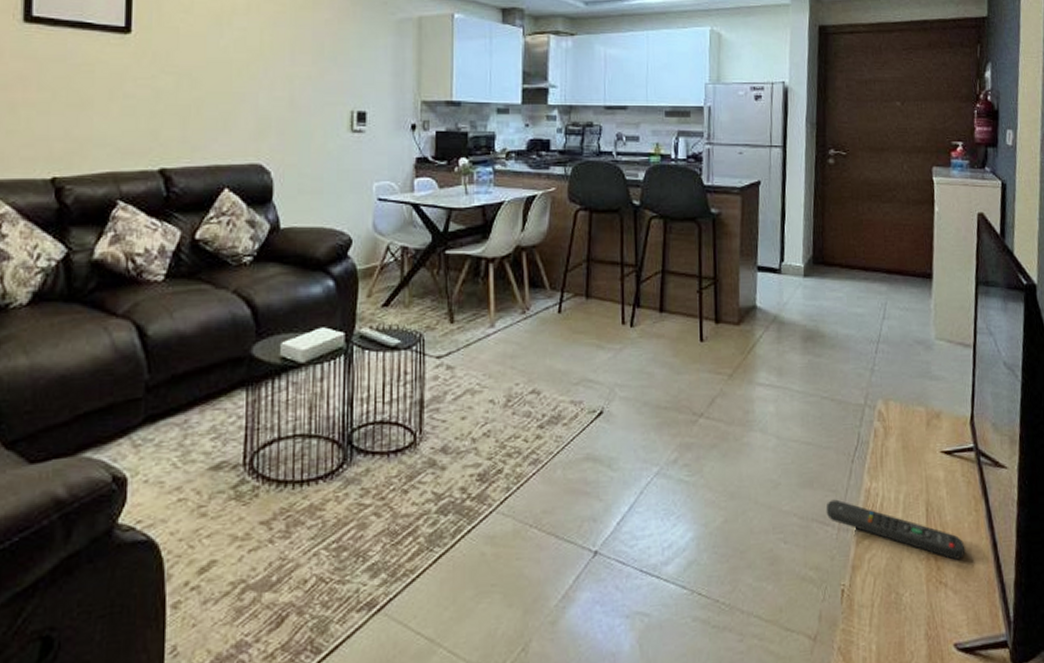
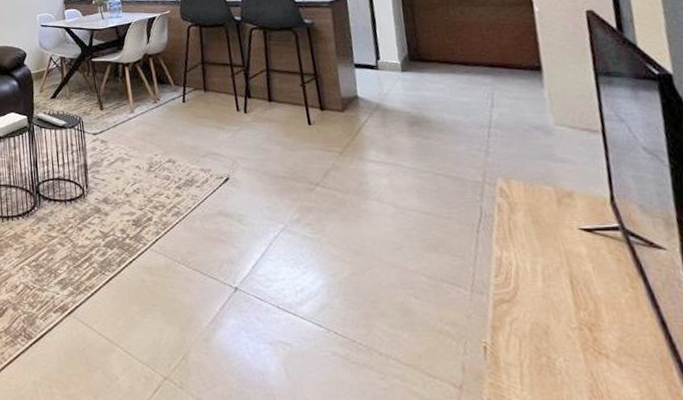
remote control: present [826,499,965,560] -> none [454,264,626,333]

